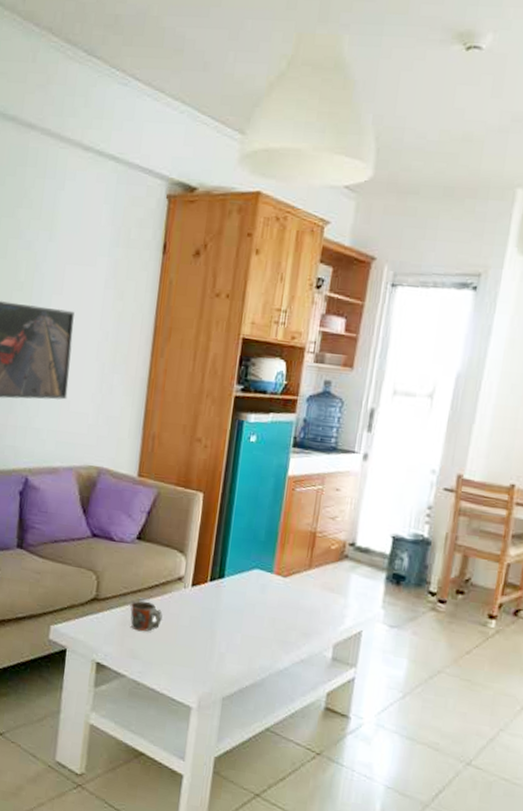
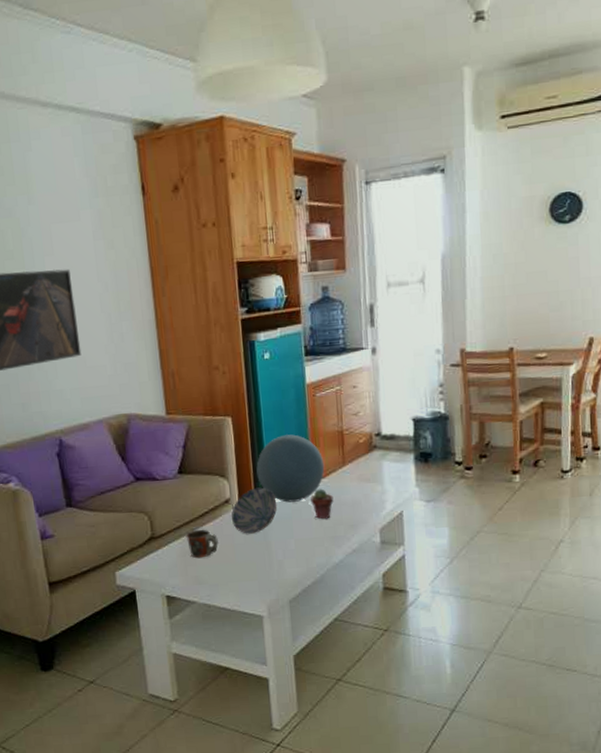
bowl: none [181,571,232,619] -> present [231,487,277,534]
decorative orb: none [216,523,290,596] -> present [256,434,325,503]
potted succulent: none [267,587,292,621] -> present [311,488,334,520]

